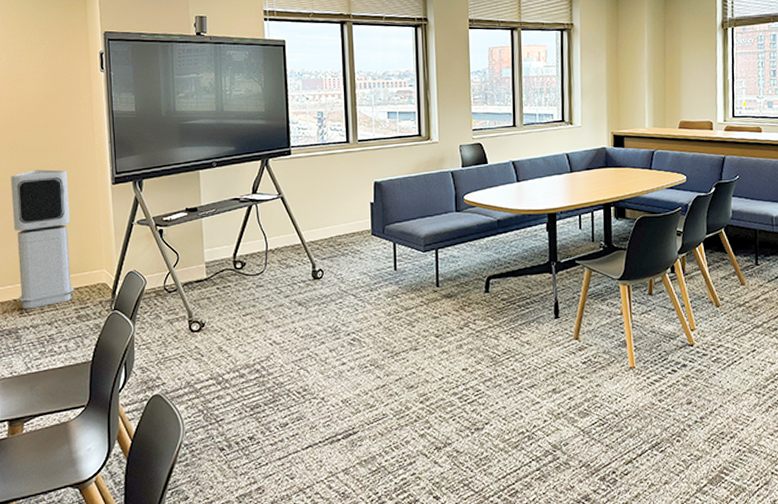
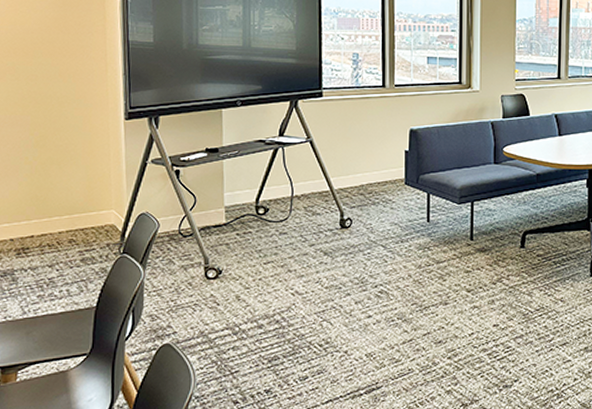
air purifier: present [10,170,75,309] -> none [10,100,79,250]

